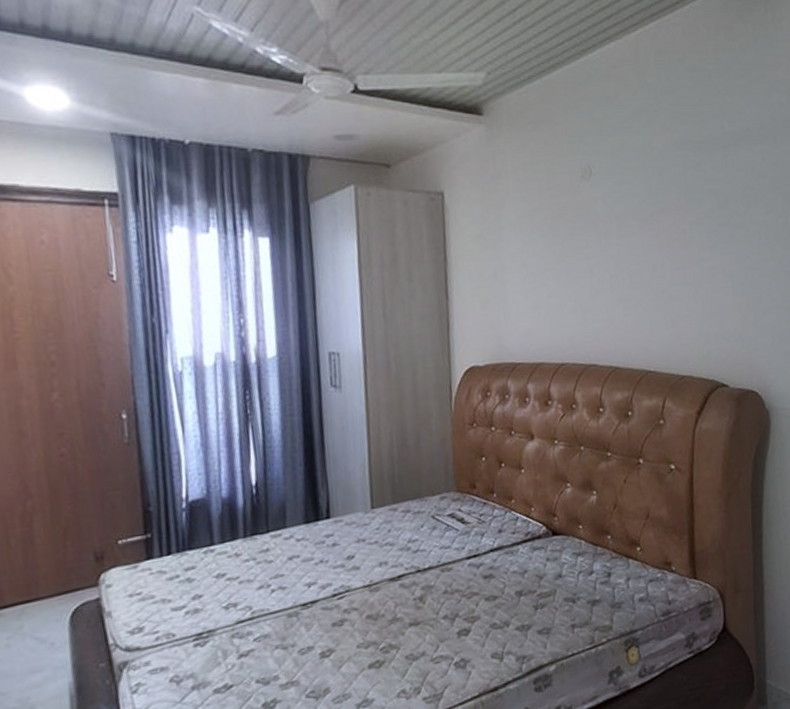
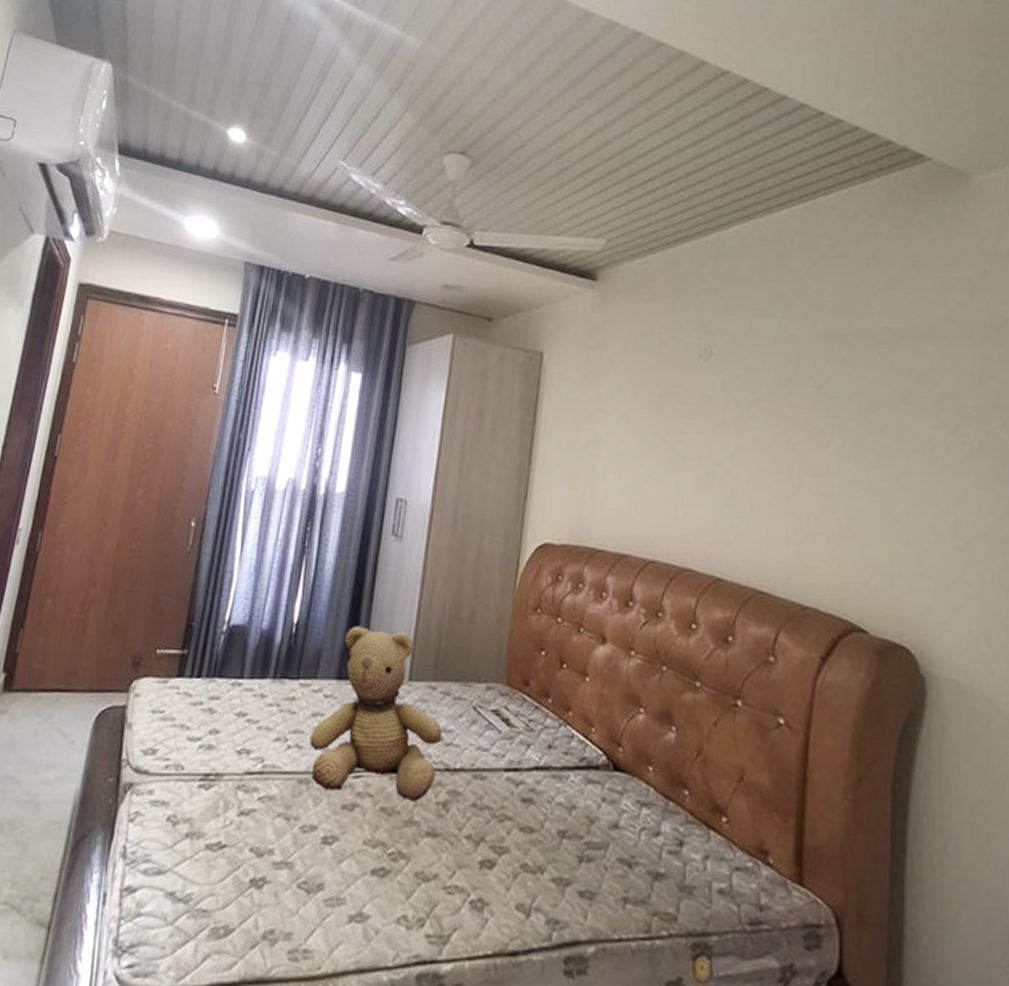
teddy bear: none [290,469,410,616] -> present [309,626,443,802]

